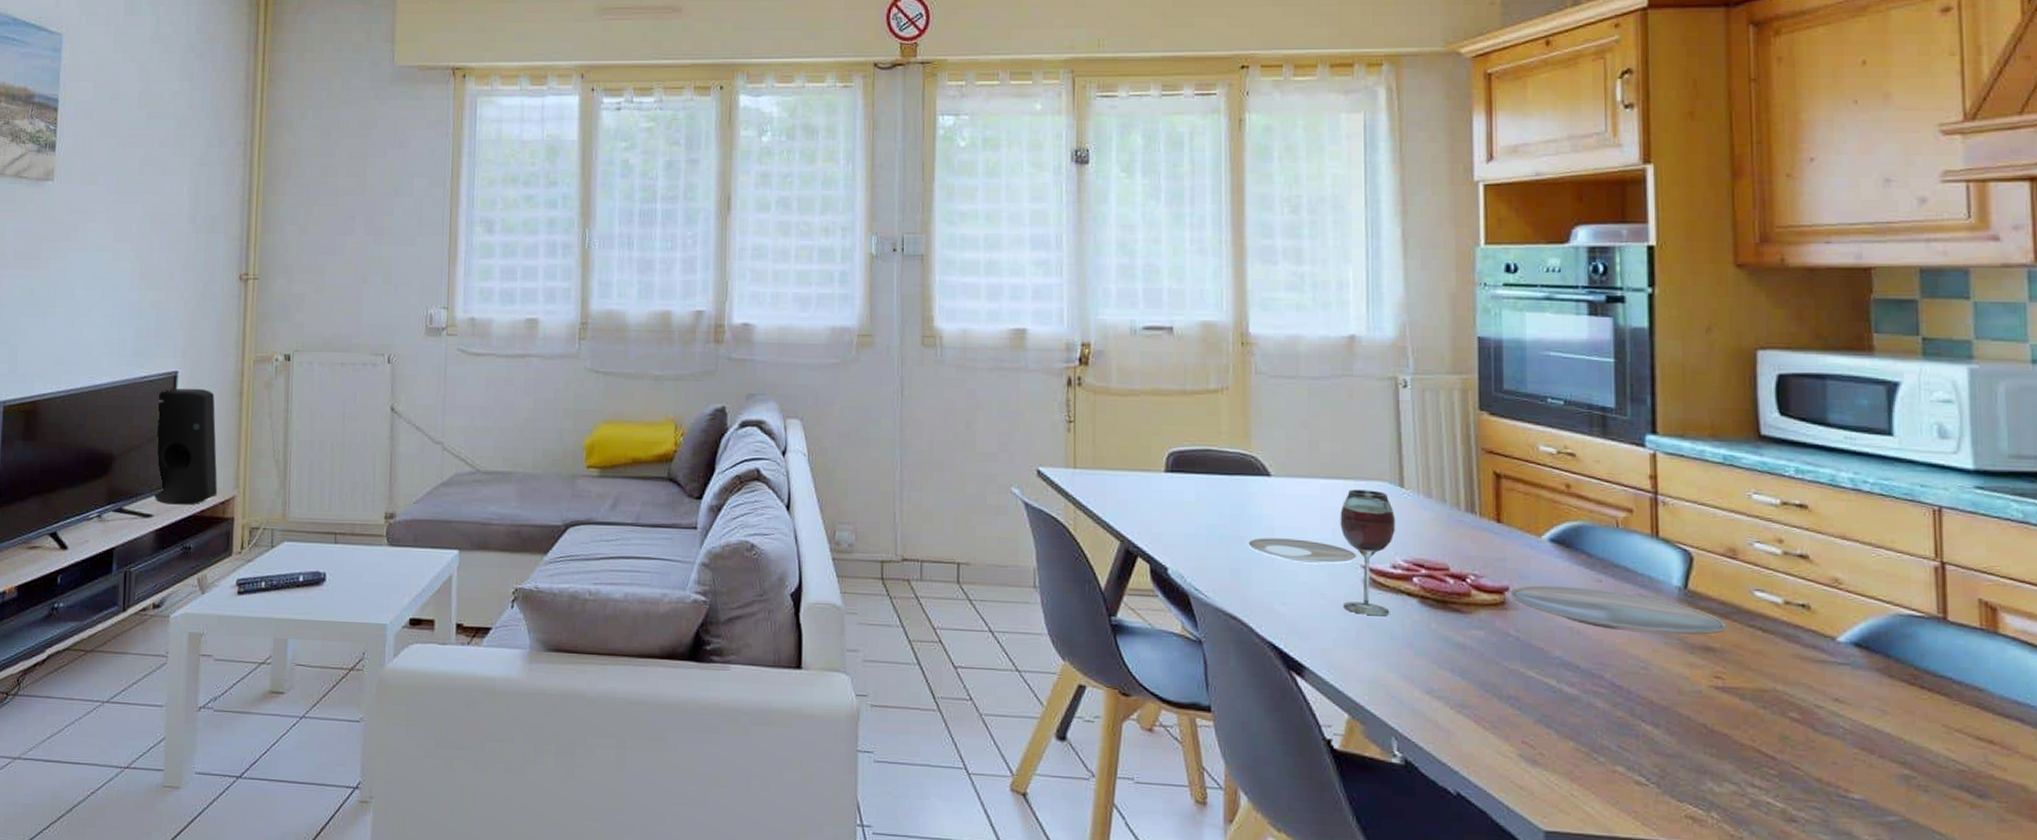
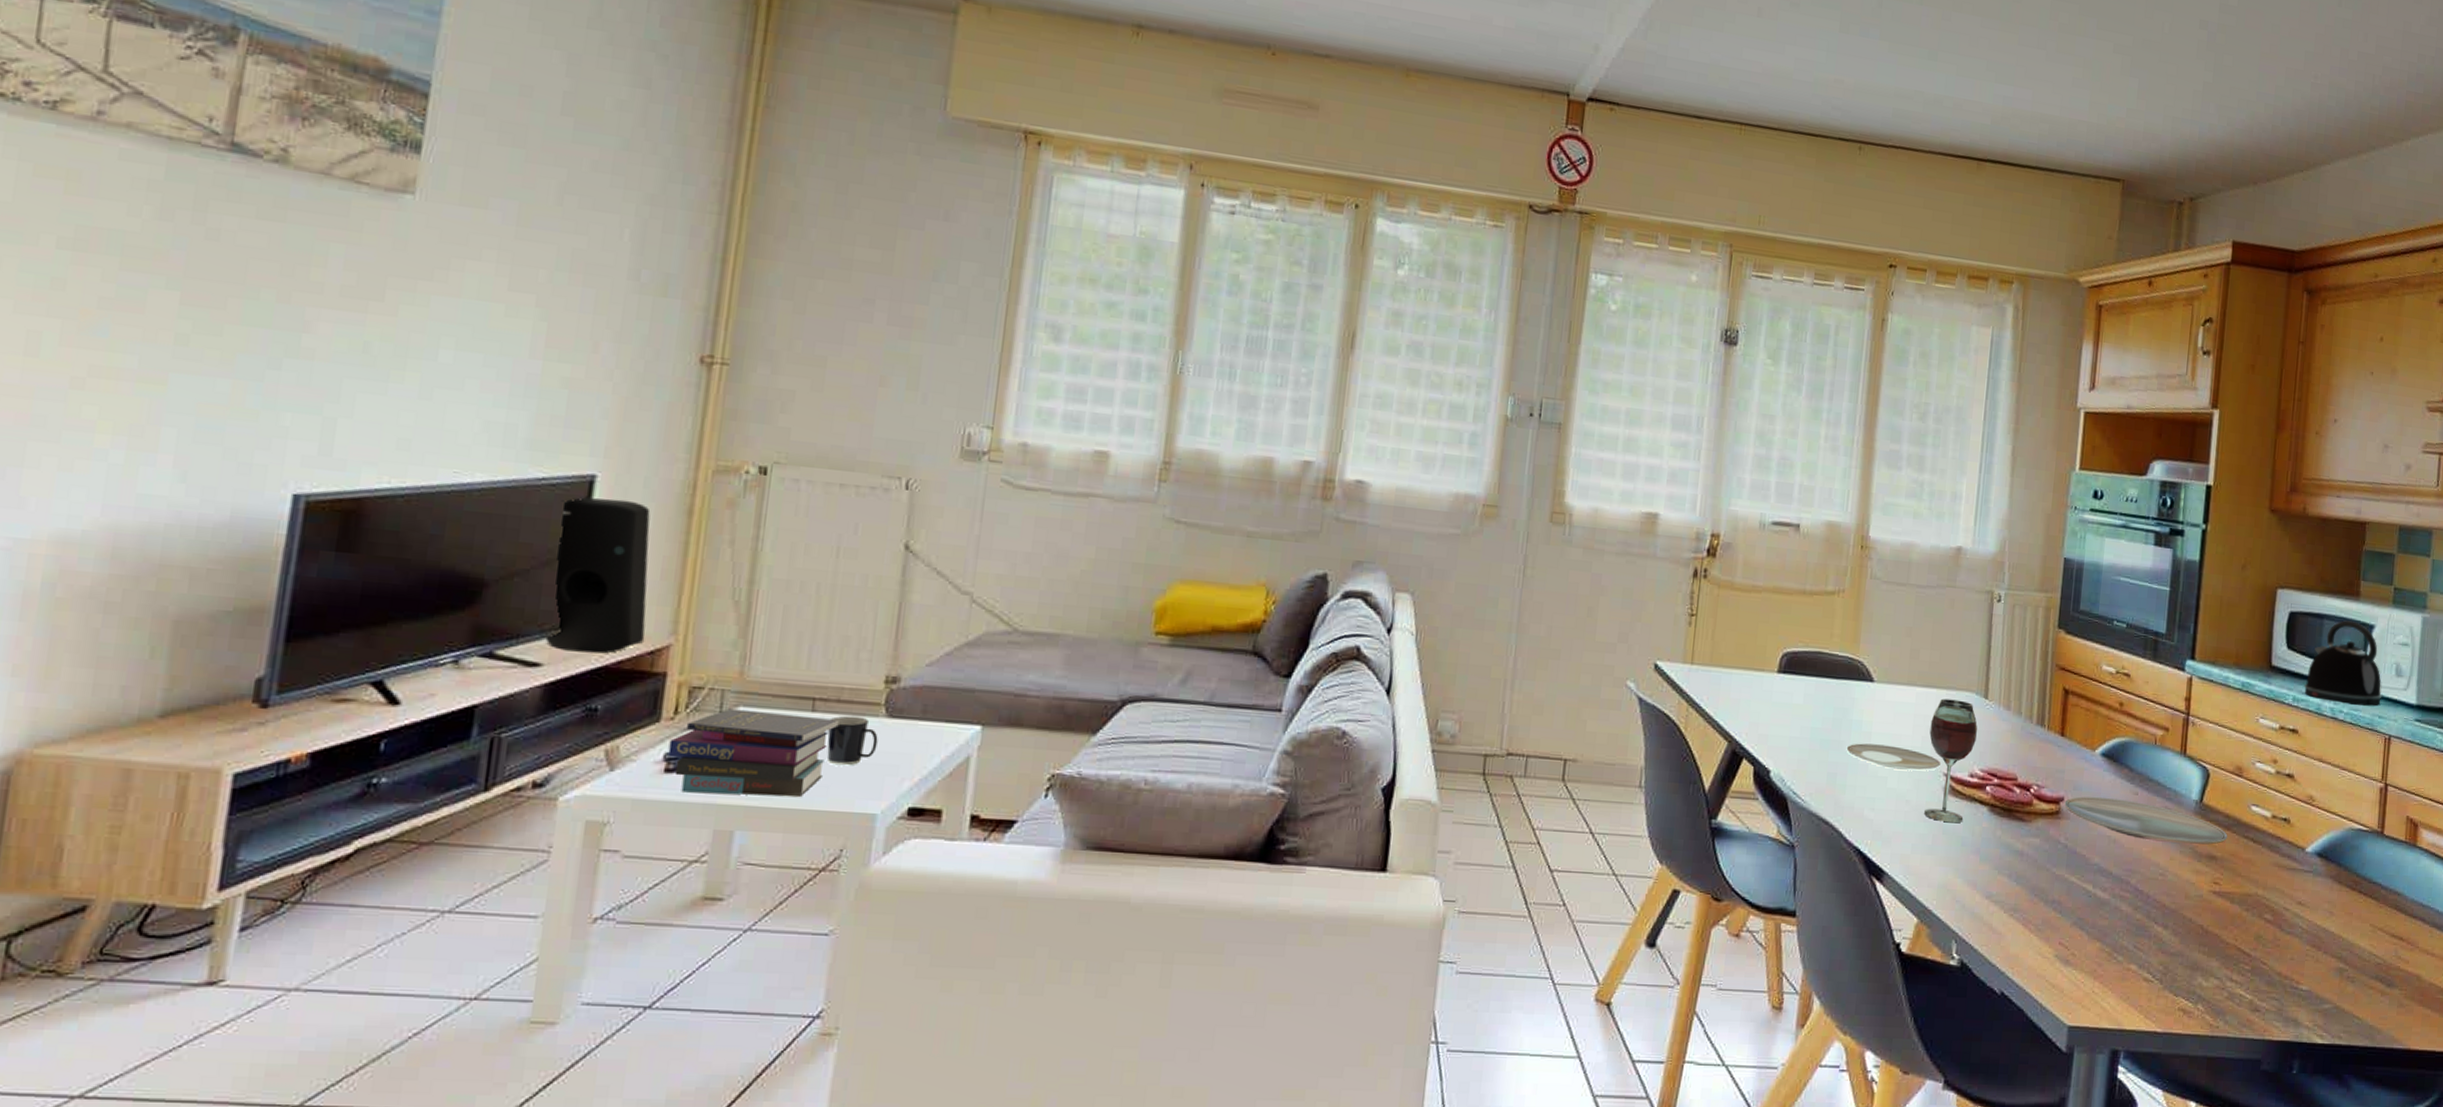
books: none [239,543,355,611] -> present [668,708,840,796]
mug: none [347,546,383,586] -> present [826,715,878,766]
kettle: none [1808,378,1923,474] -> present [2304,620,2382,706]

